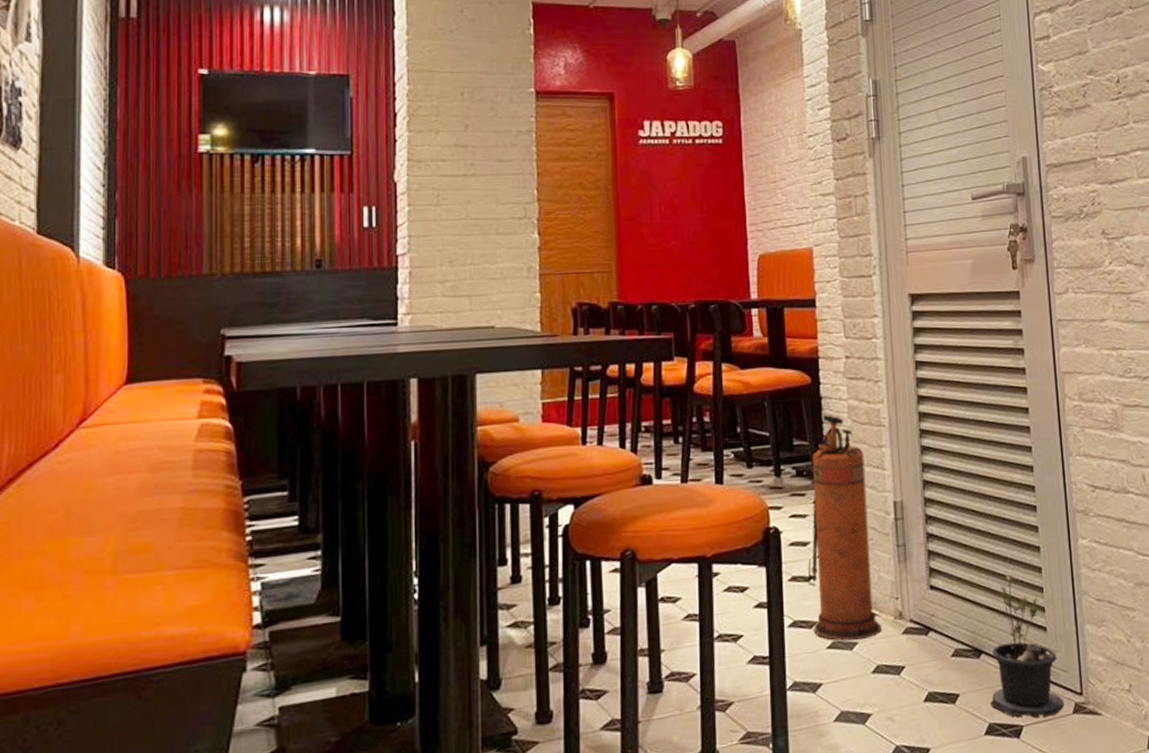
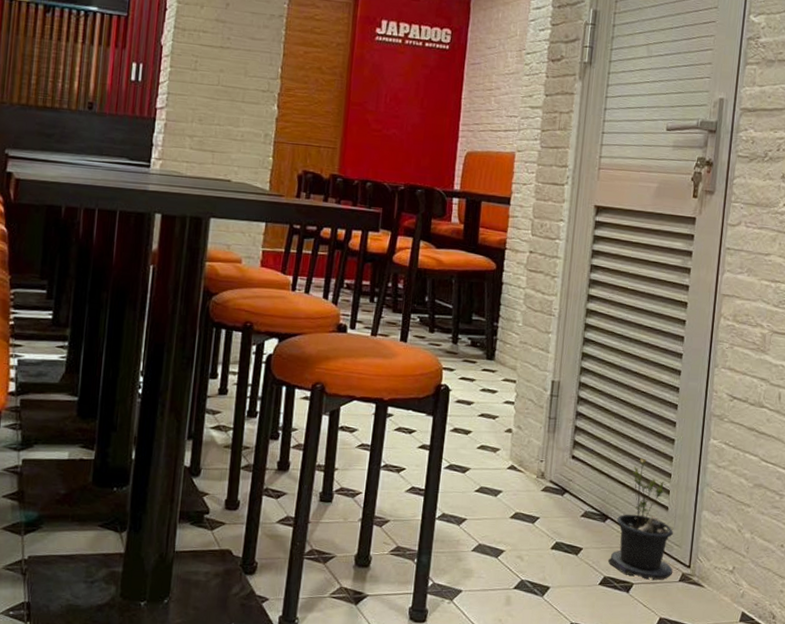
fire extinguisher: present [808,415,882,642] -> none [466,298,533,490]

